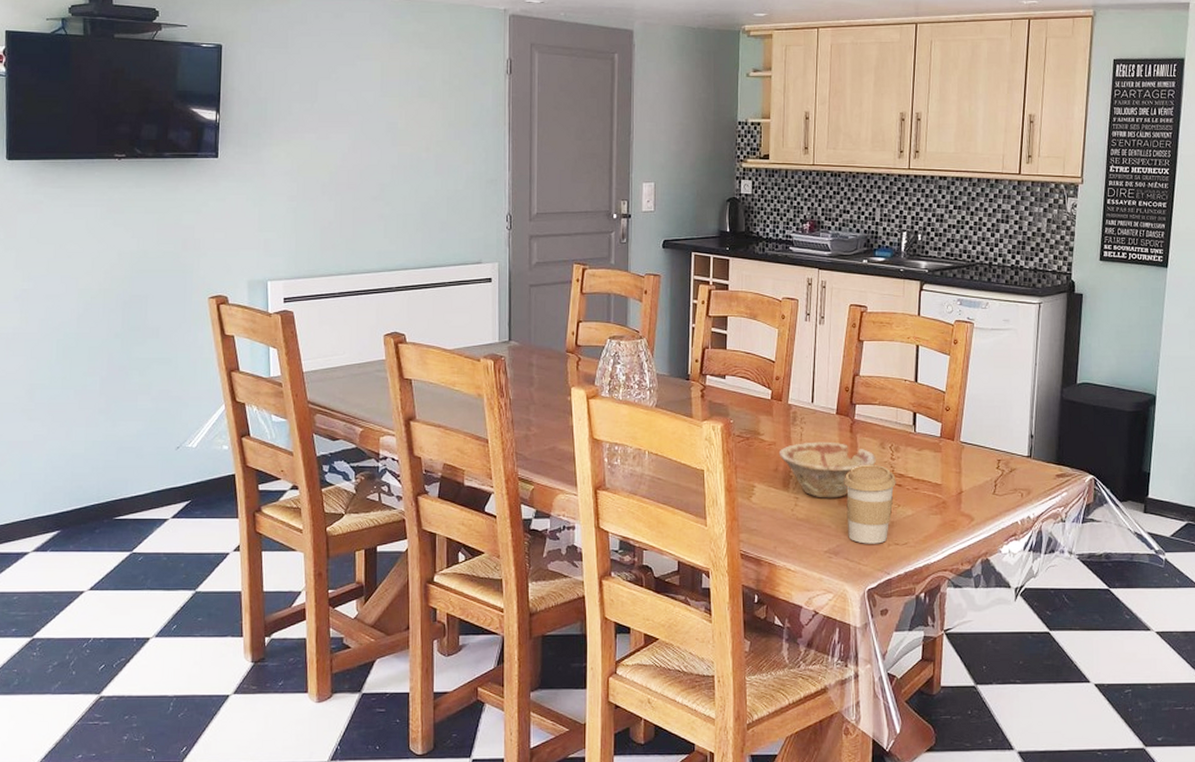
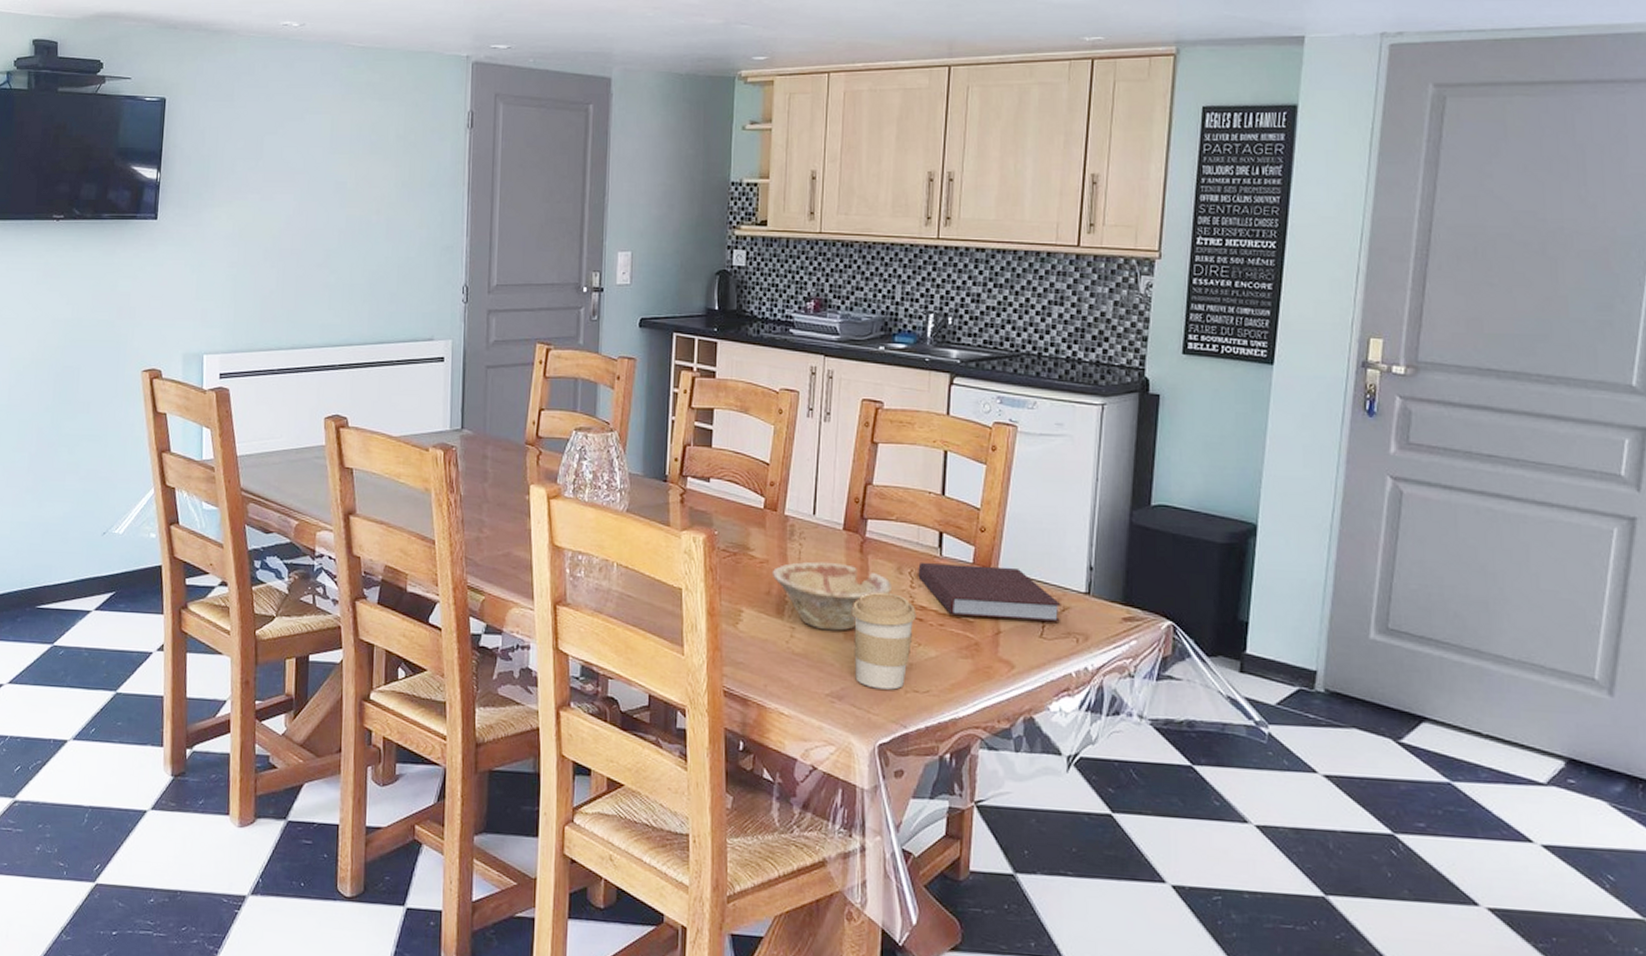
notebook: none [897,438,1009,481] -> present [918,563,1061,622]

